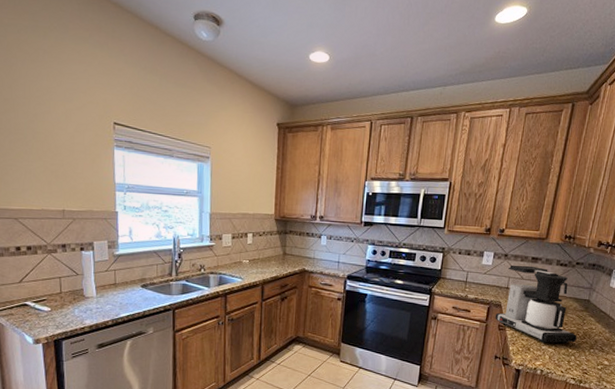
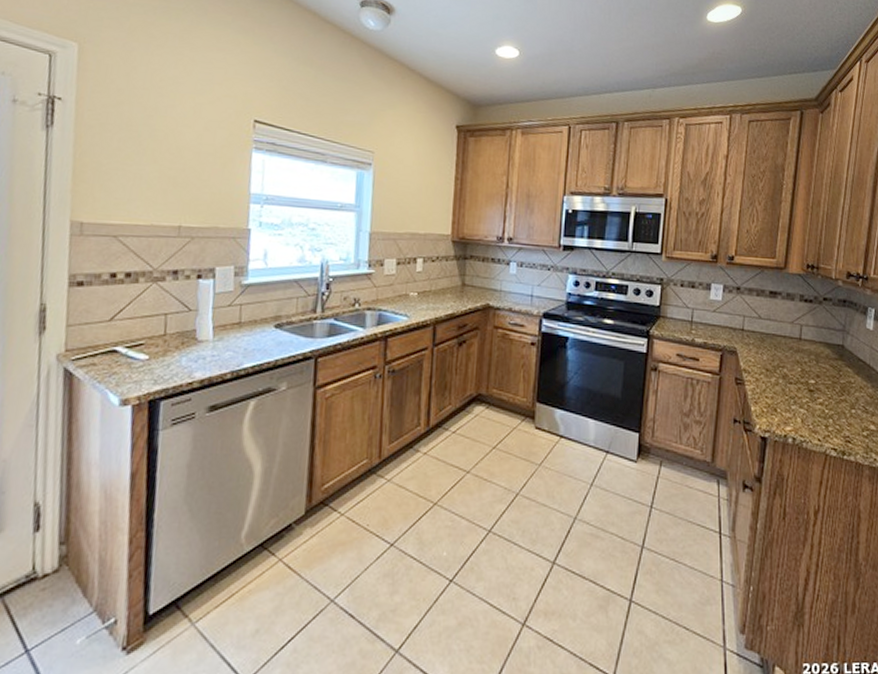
coffee maker: present [495,264,577,343] -> none [730,300,833,401]

